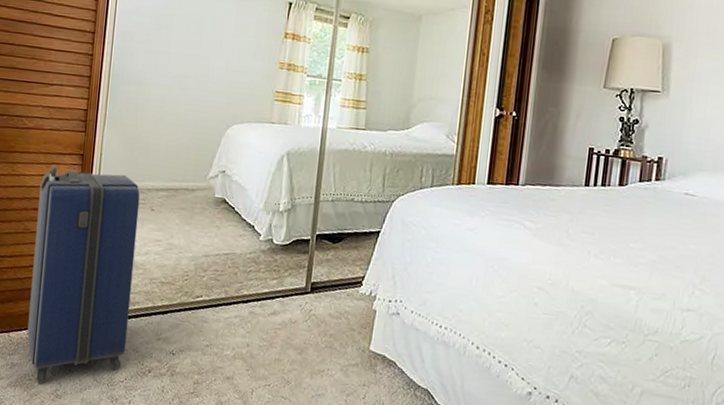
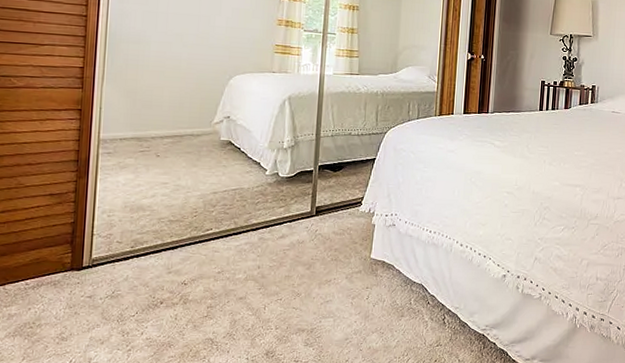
suitcase: present [27,165,140,384] -> none [25,121,145,330]

